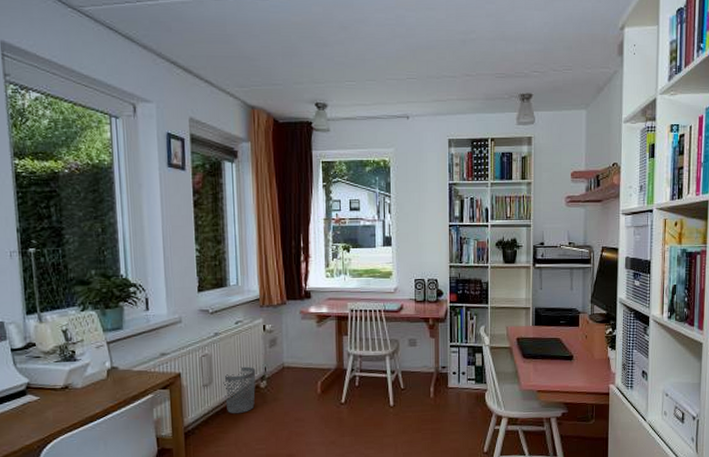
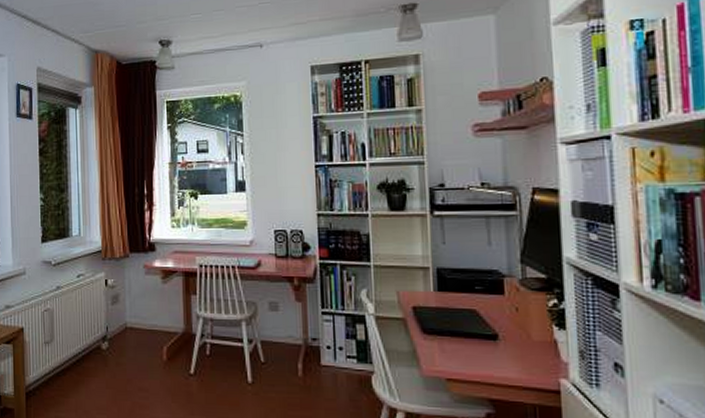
wastebasket: present [223,366,256,414] -> none [64,324,98,377]

